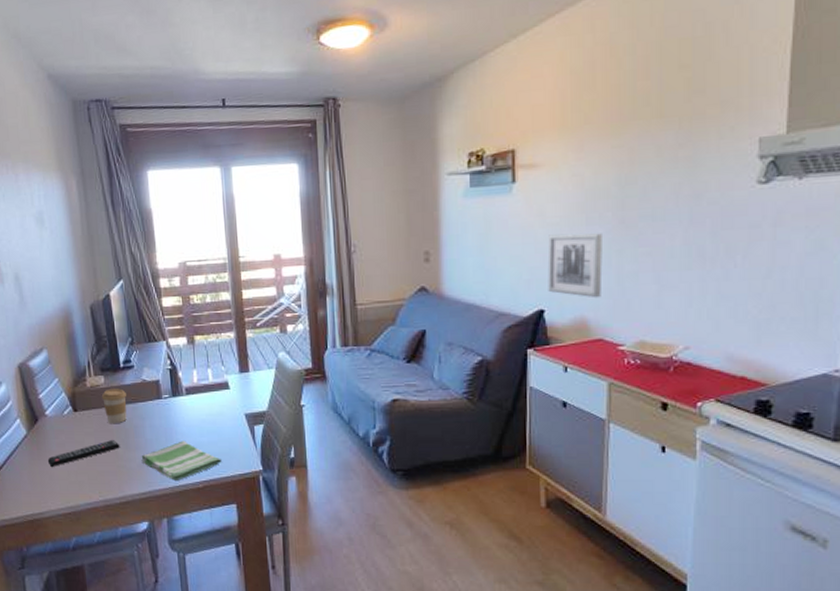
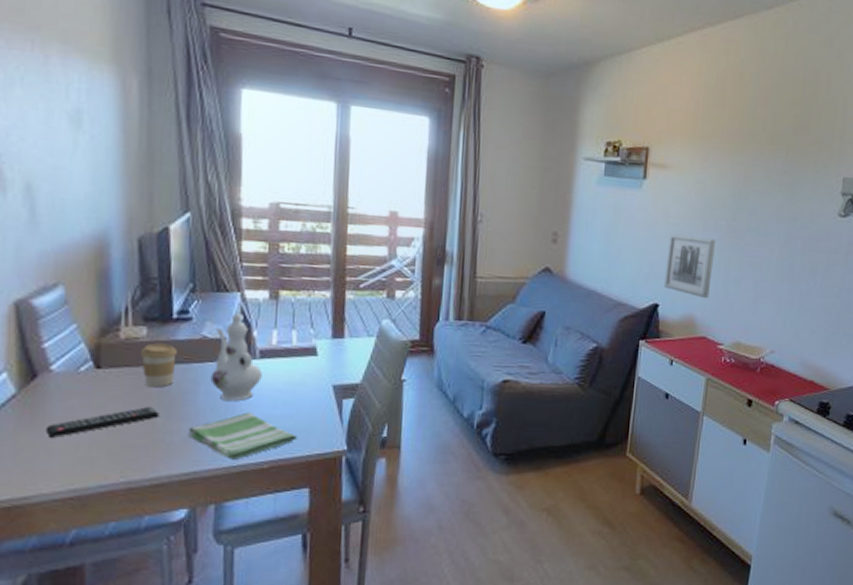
ewer: none [152,359,189,432] -> present [210,313,262,401]

